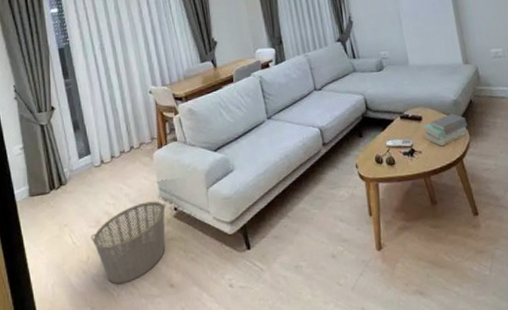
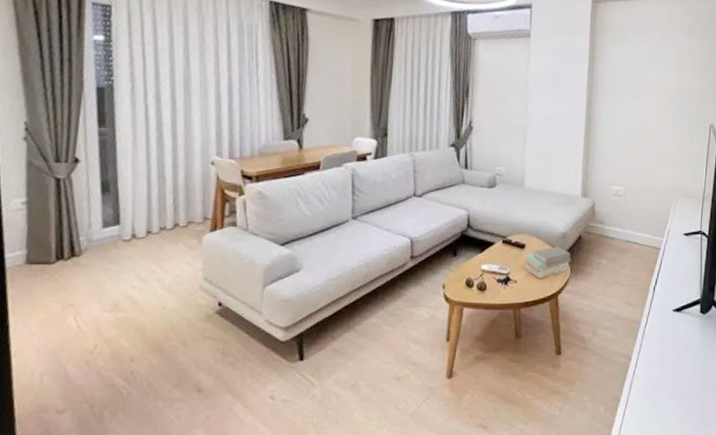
basket: present [91,201,166,285] -> none [103,291,209,382]

